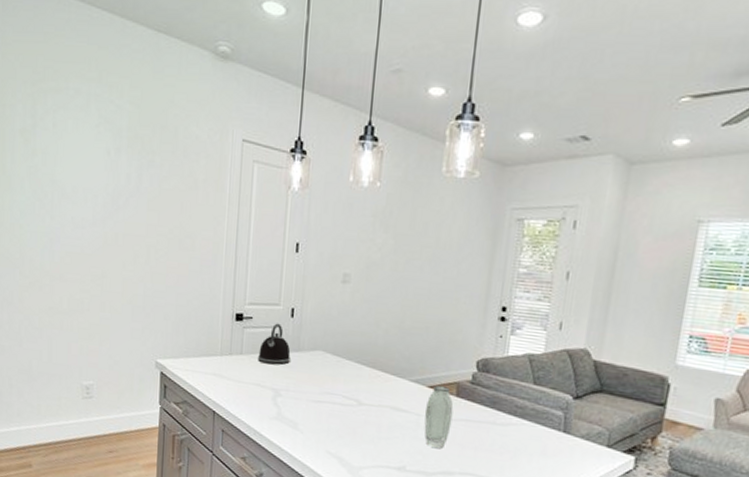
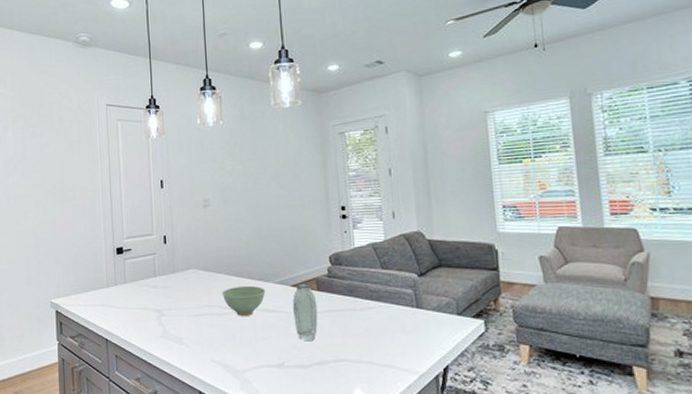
kettle: present [258,323,291,366] -> none [140,251,168,288]
bowl: none [348,377,399,412] -> present [221,285,266,316]

